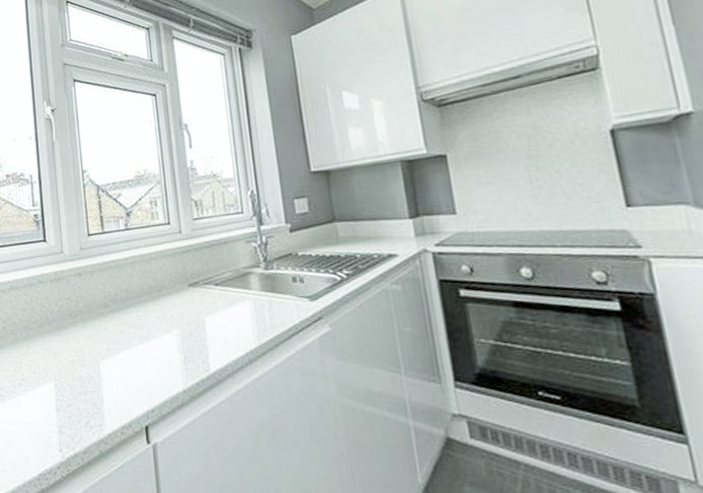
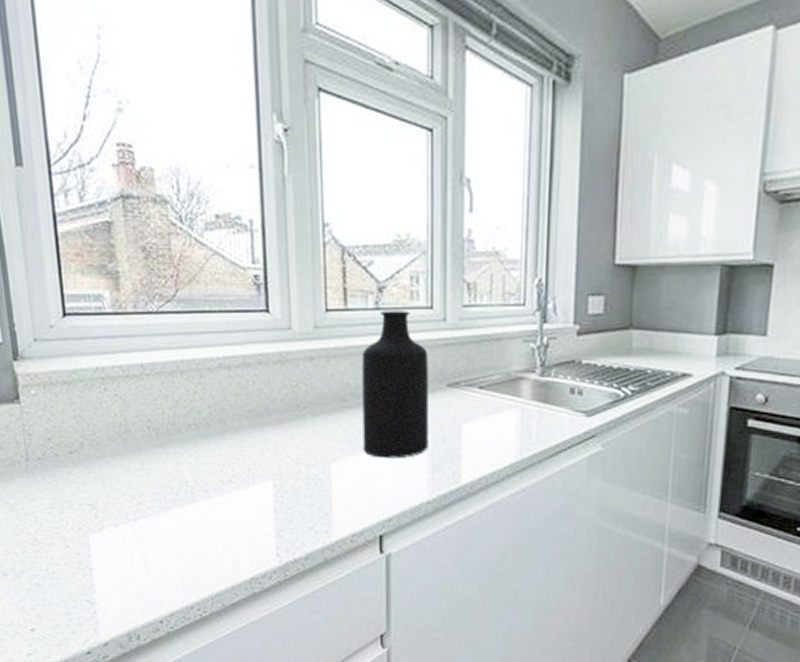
bottle: none [118,228,179,354] -> present [362,310,429,459]

